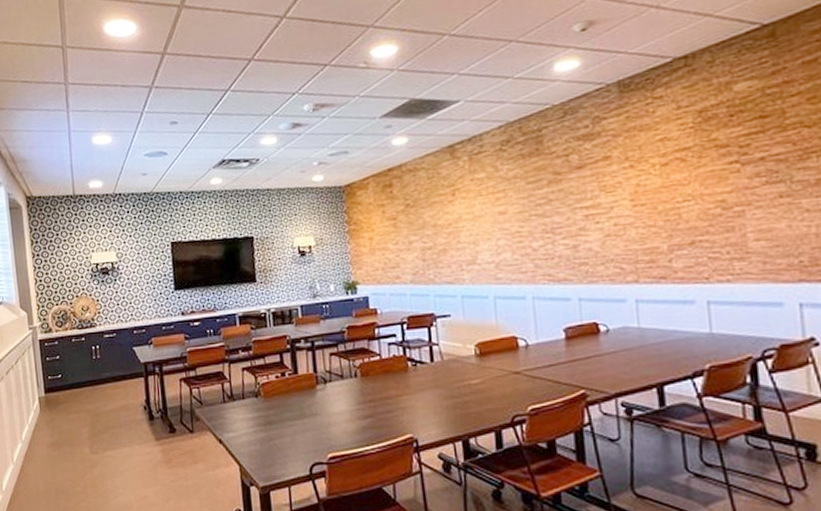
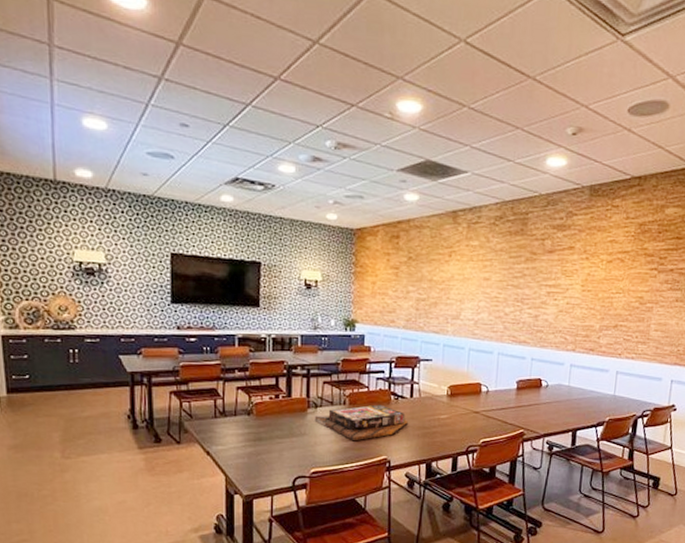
board game: none [325,373,432,419] -> present [314,404,408,441]

